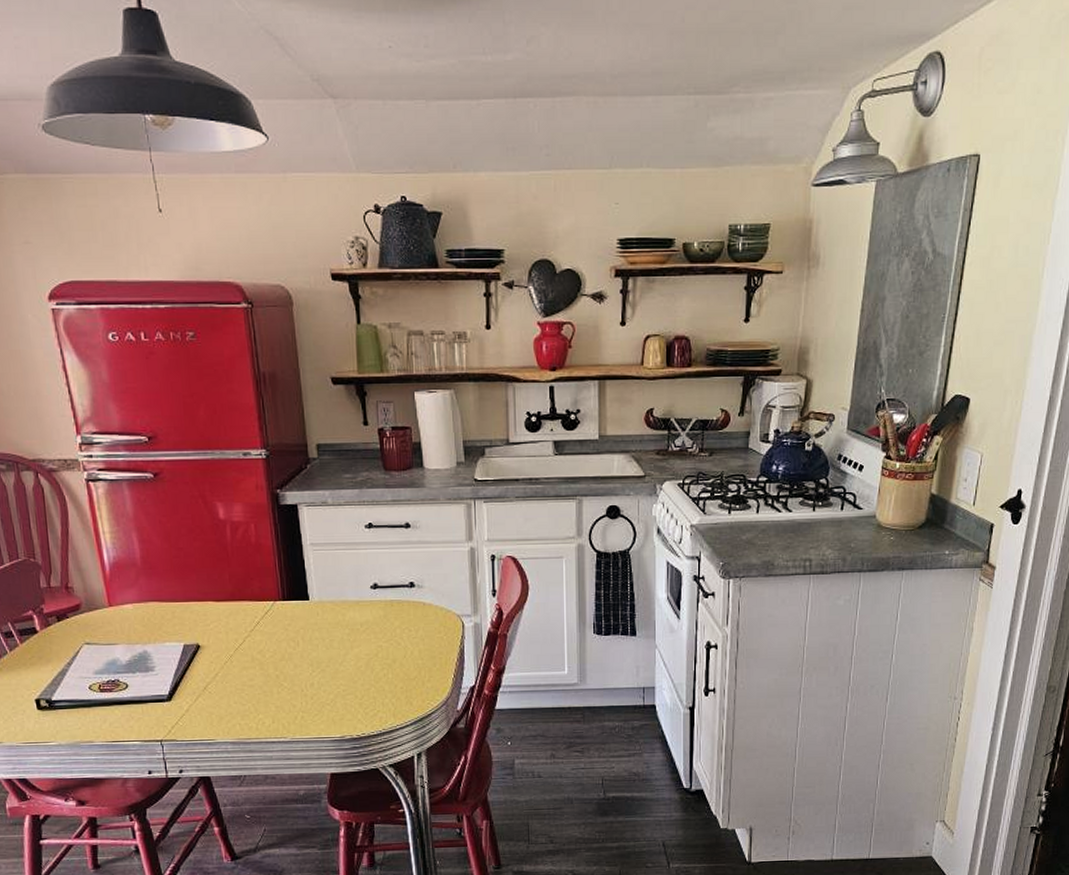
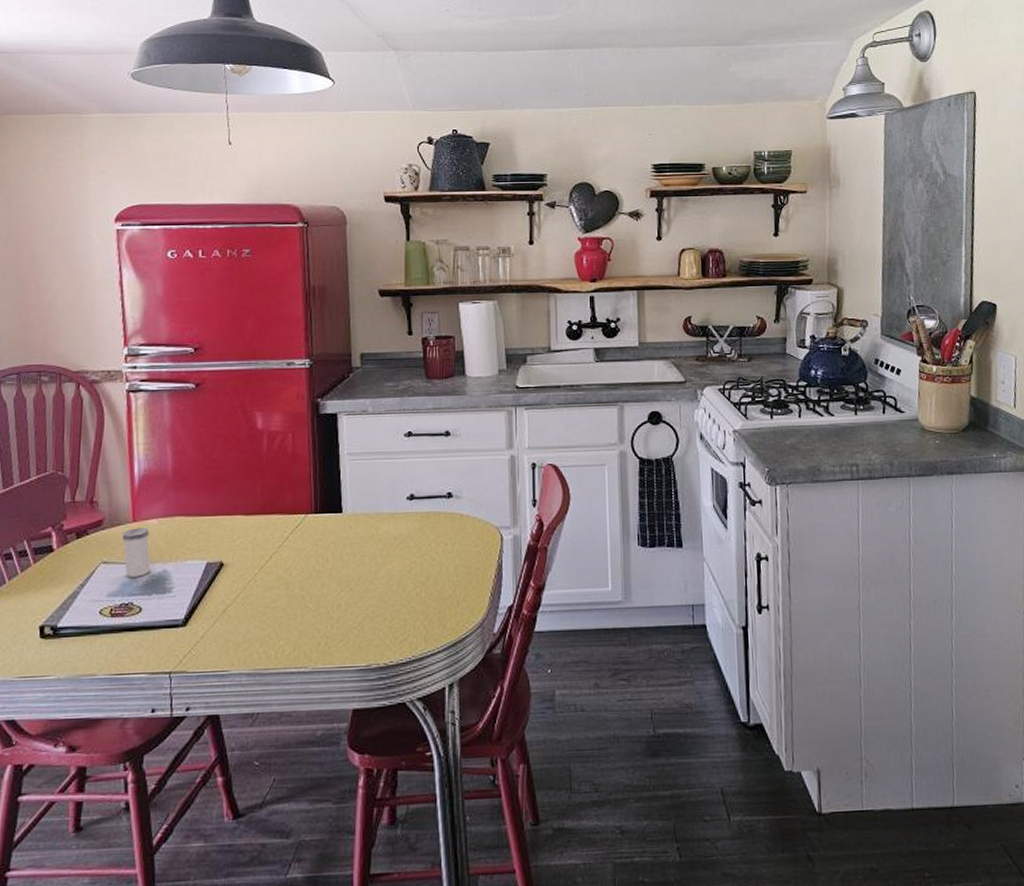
salt shaker: none [100,612,131,657] -> present [121,527,150,577]

